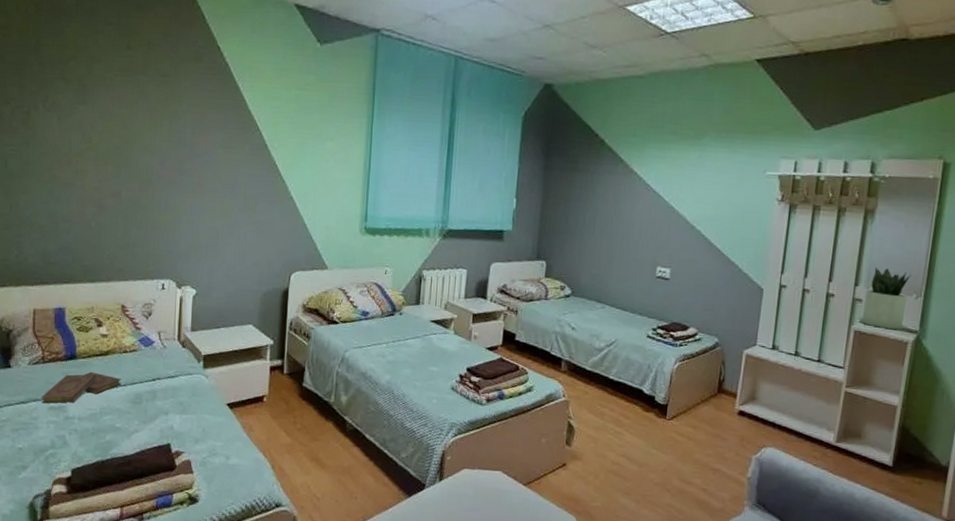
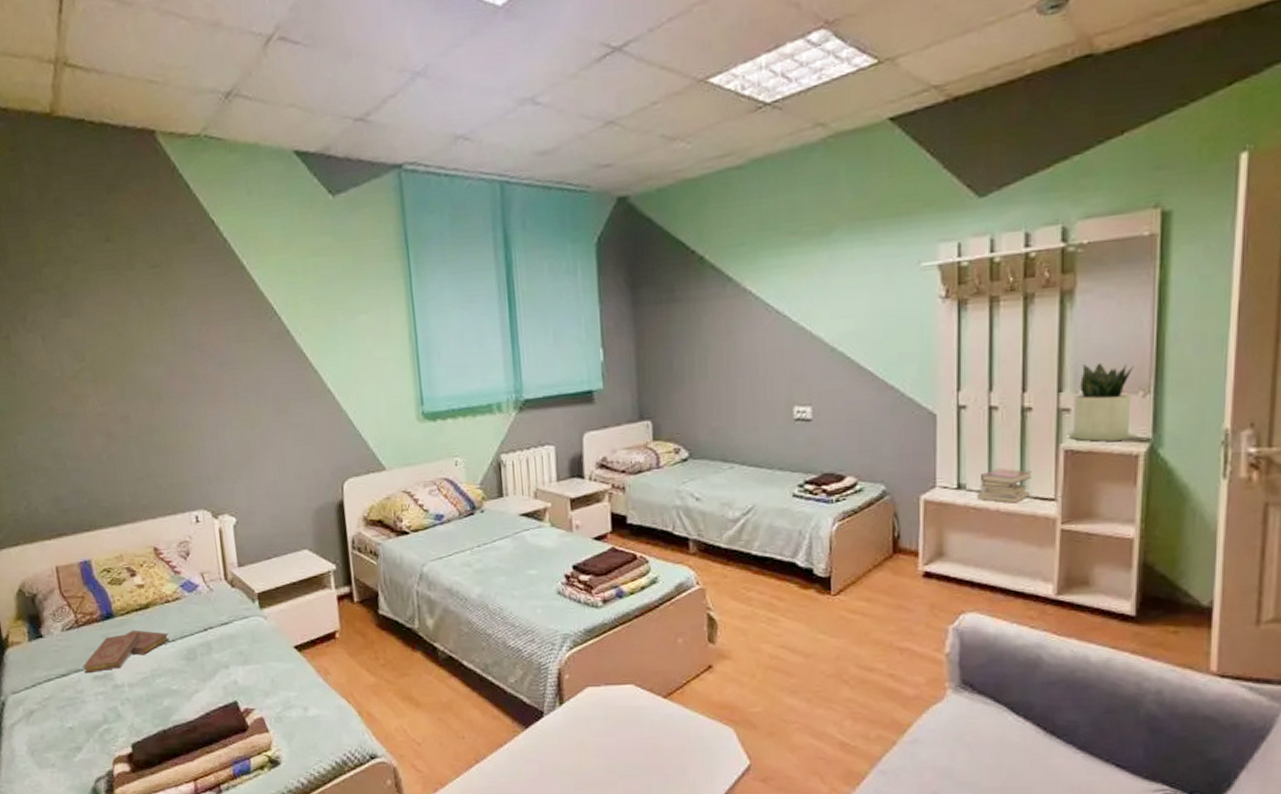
books: none [785,337,828,366] -> present [976,468,1031,503]

